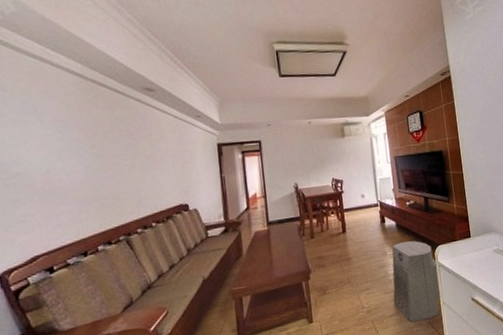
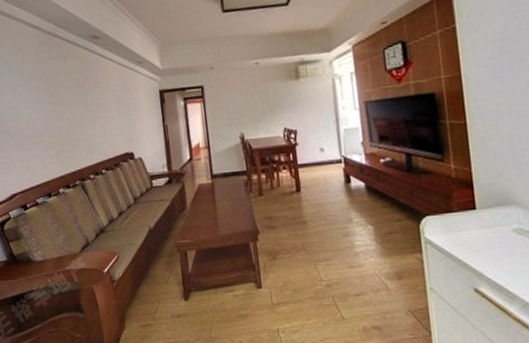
air purifier: present [392,240,441,322] -> none [359,207,428,307]

